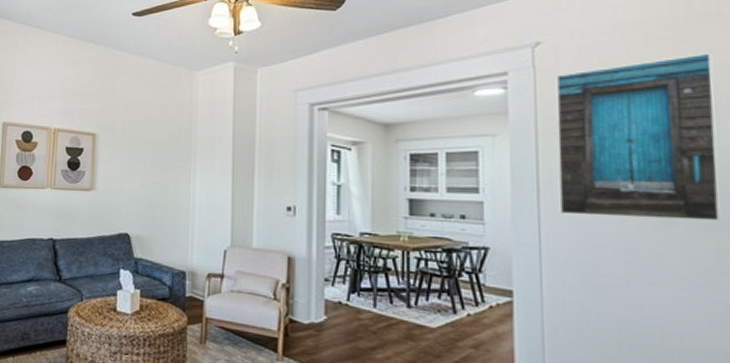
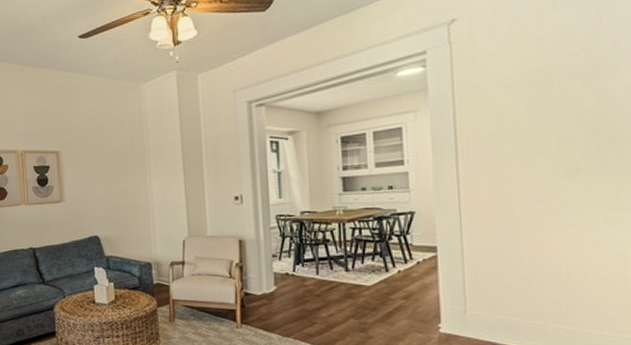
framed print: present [555,53,721,221] -> none [470,11,620,175]

